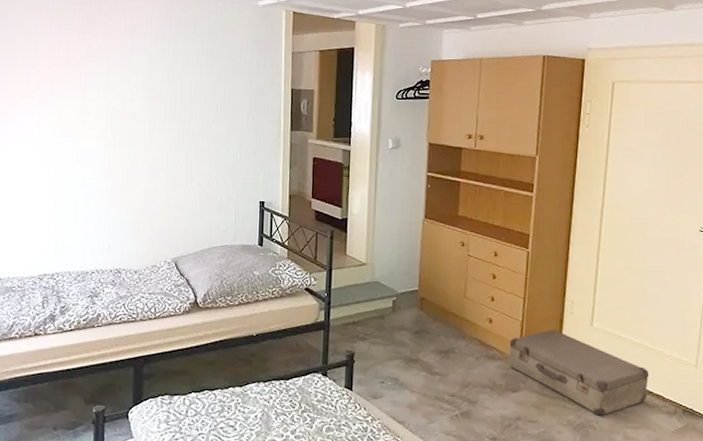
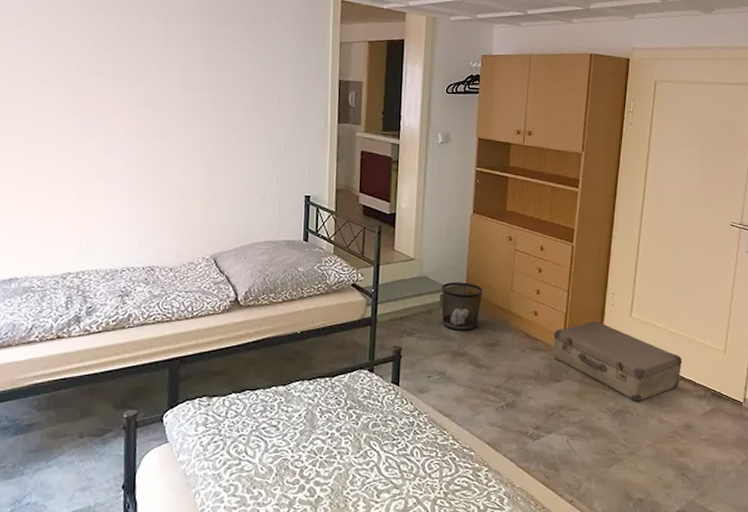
waste bin: none [393,288,436,337] -> present [441,282,483,331]

